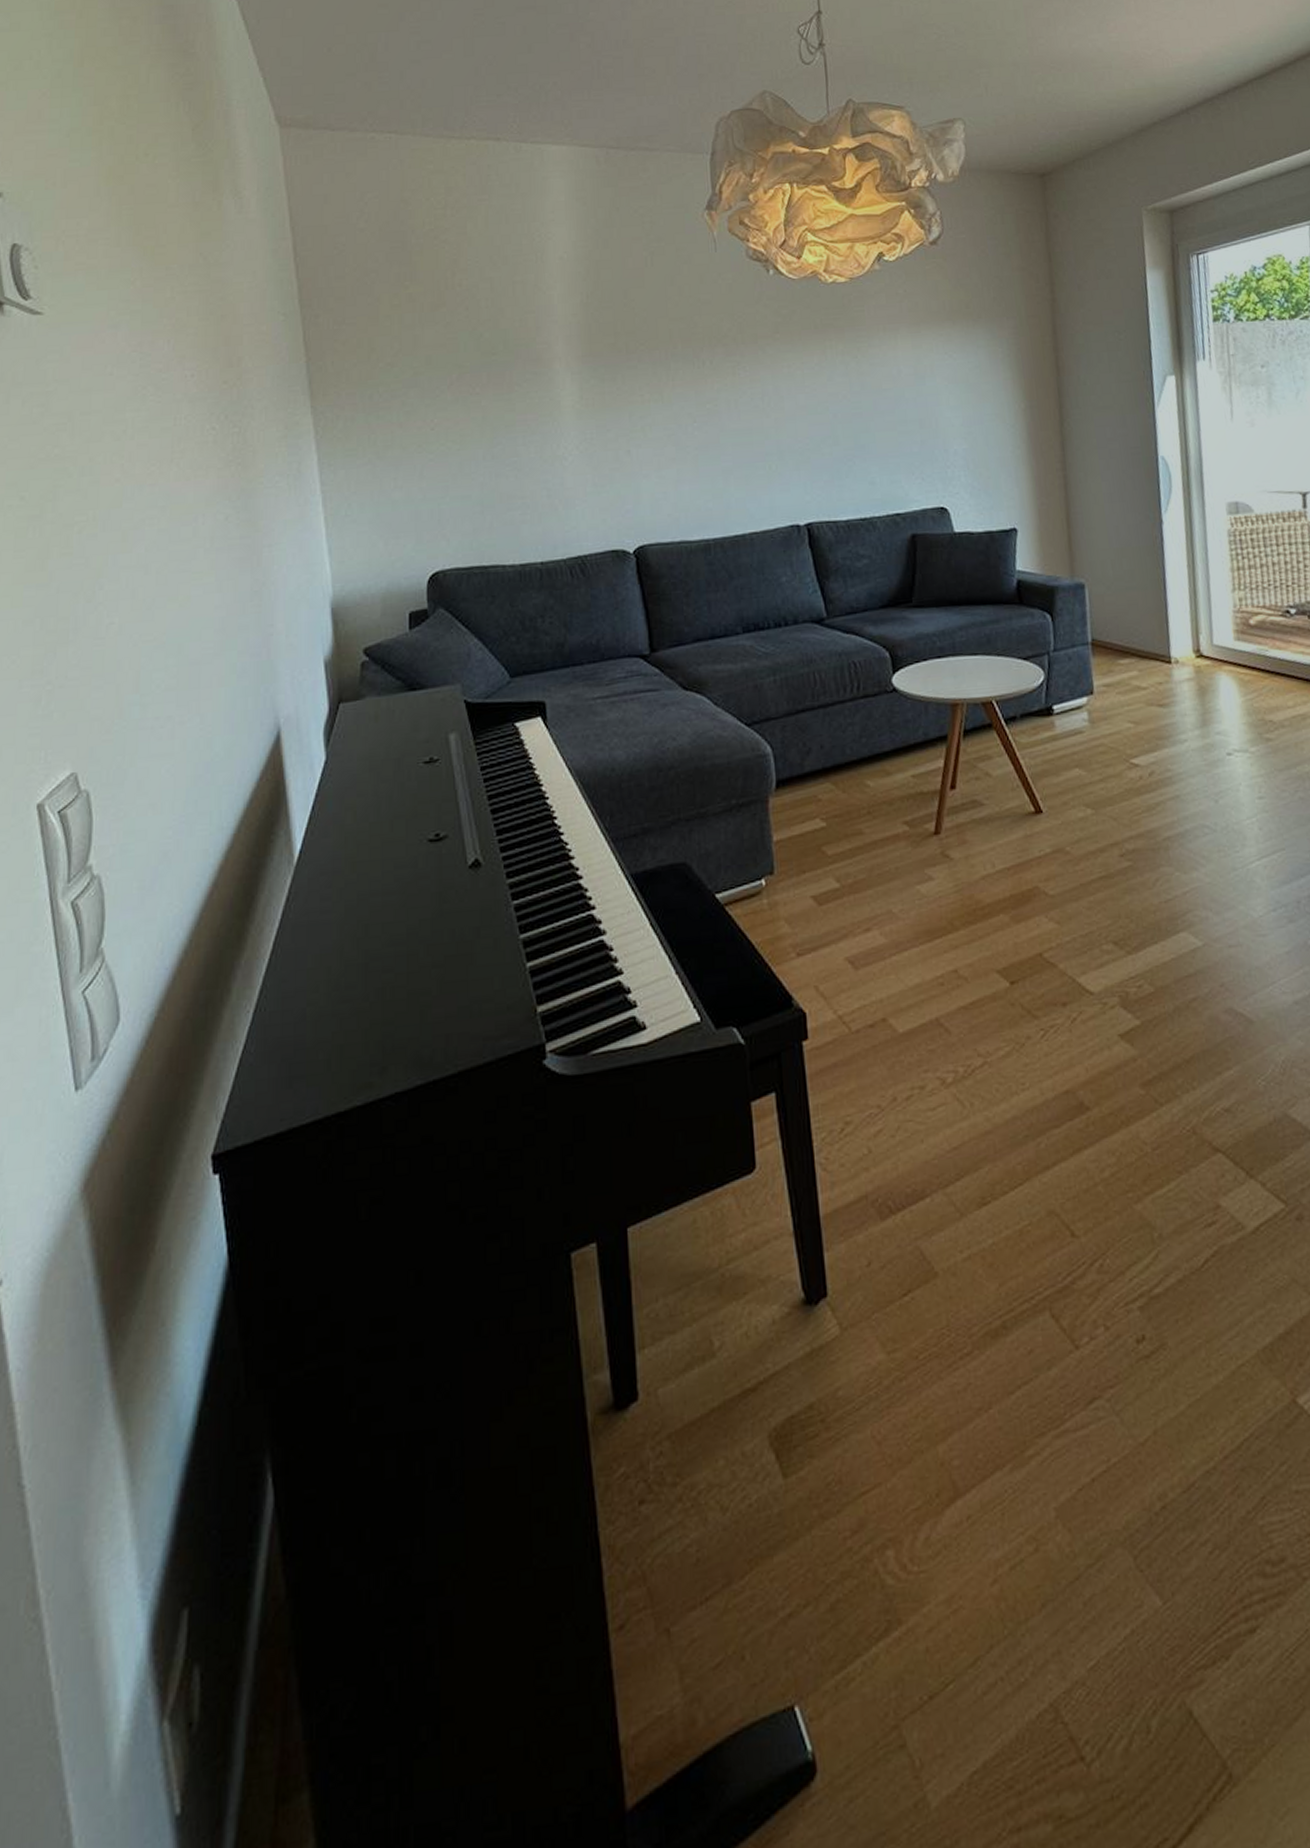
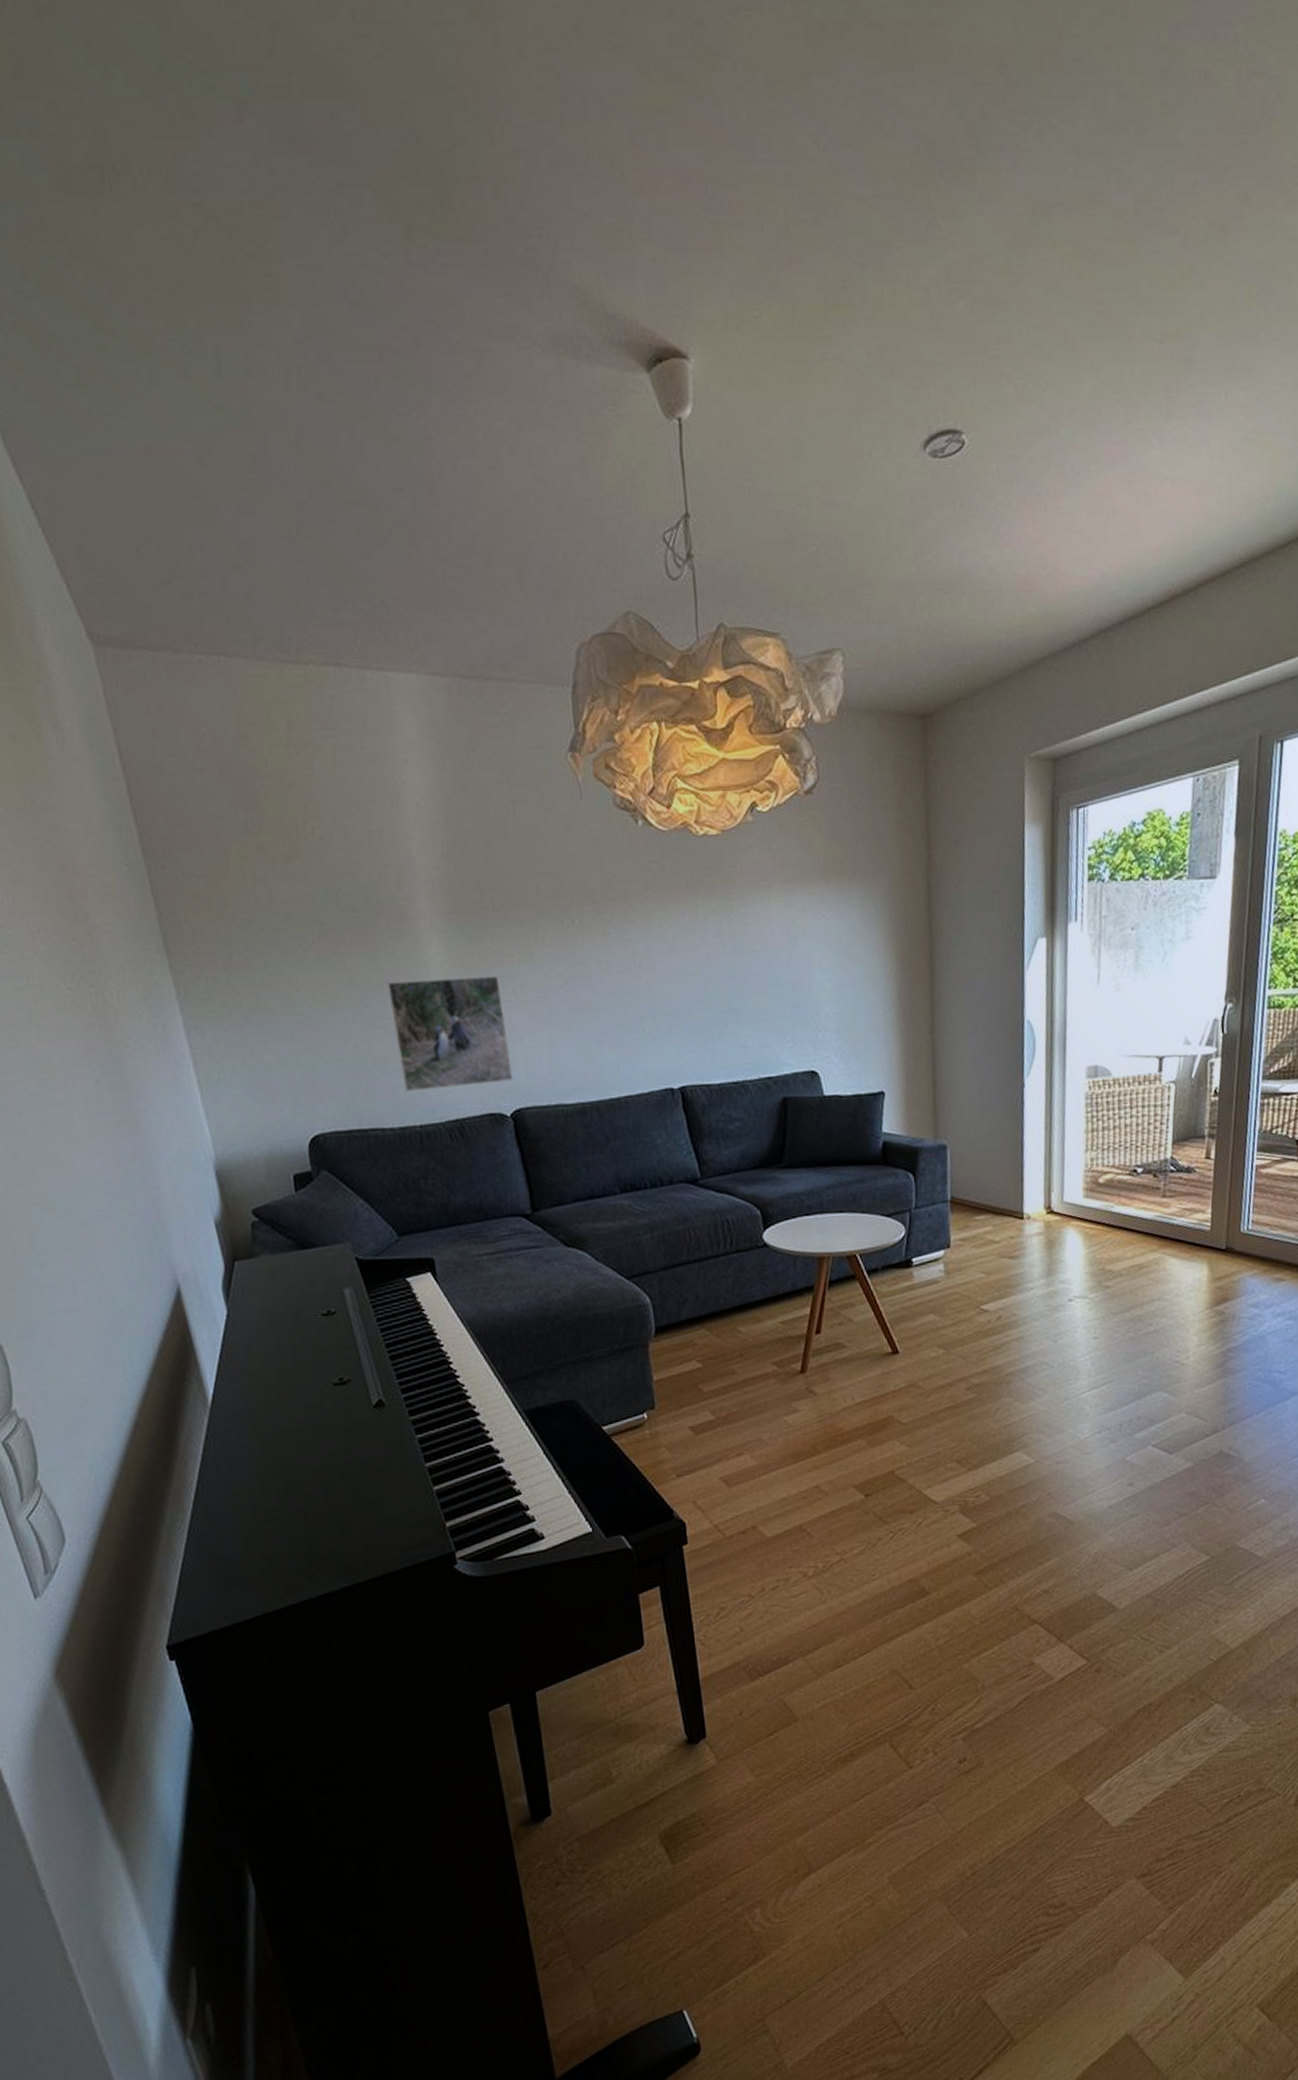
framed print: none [519,414,638,528] -> present [387,975,513,1092]

